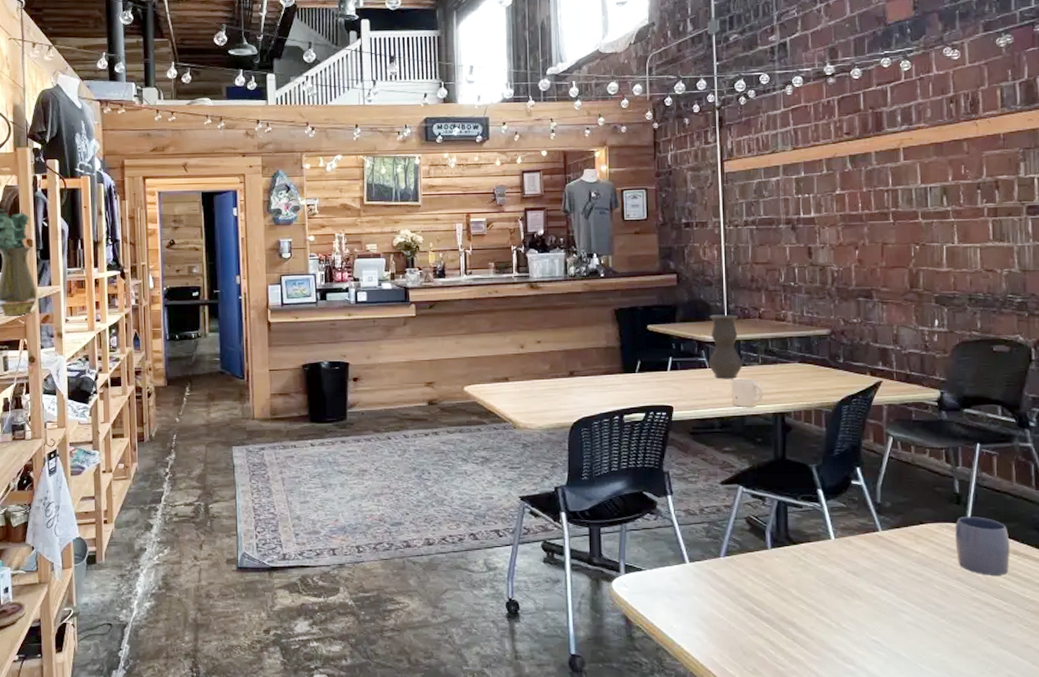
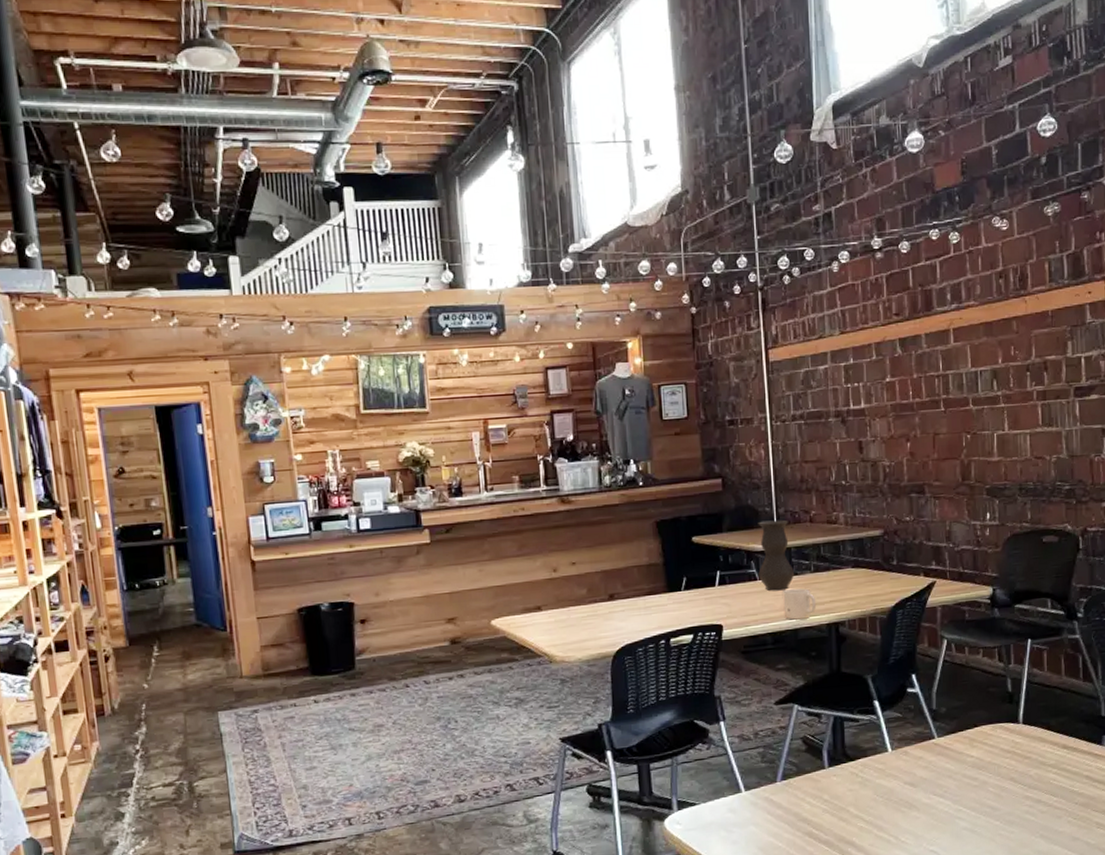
mug: present [955,517,1010,575] -> none [1008,714,1060,773]

